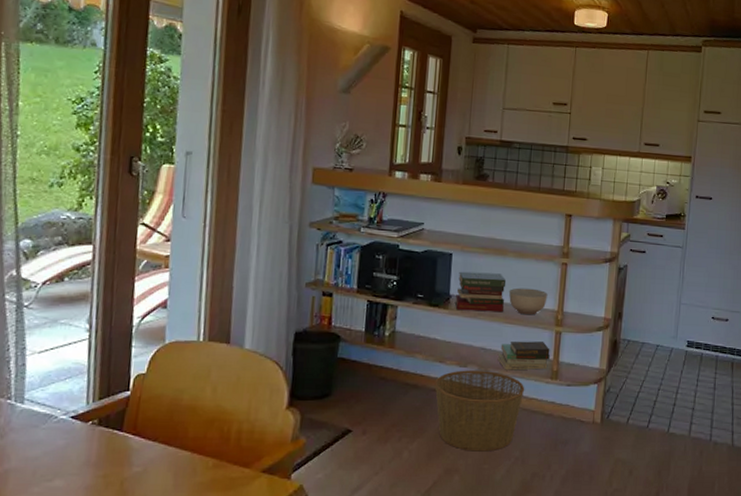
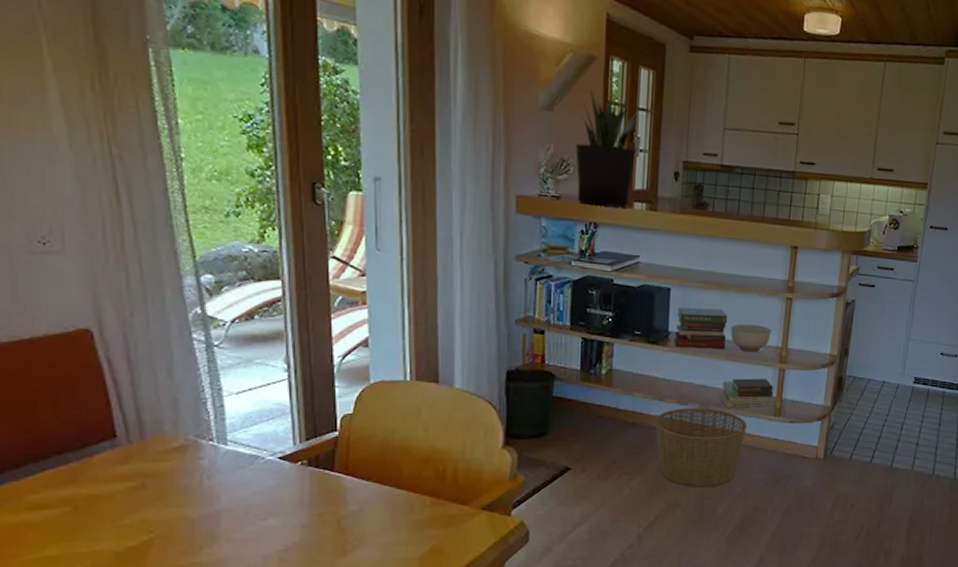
planter: none [368,75,424,179] -> present [576,89,636,208]

